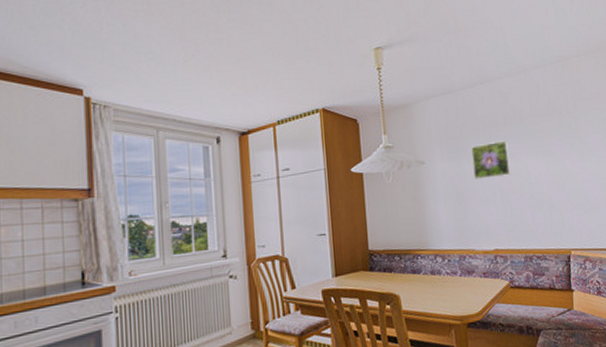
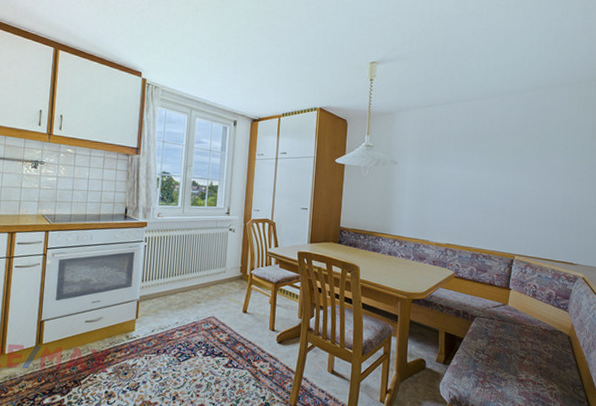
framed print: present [471,140,511,179] -> none [438,153,474,184]

